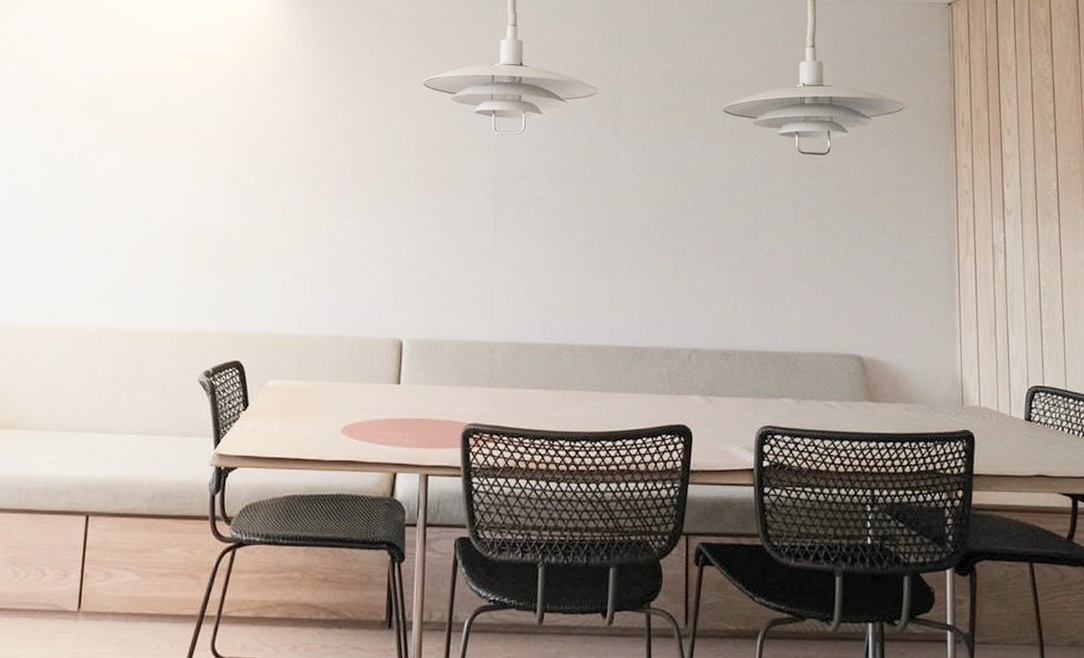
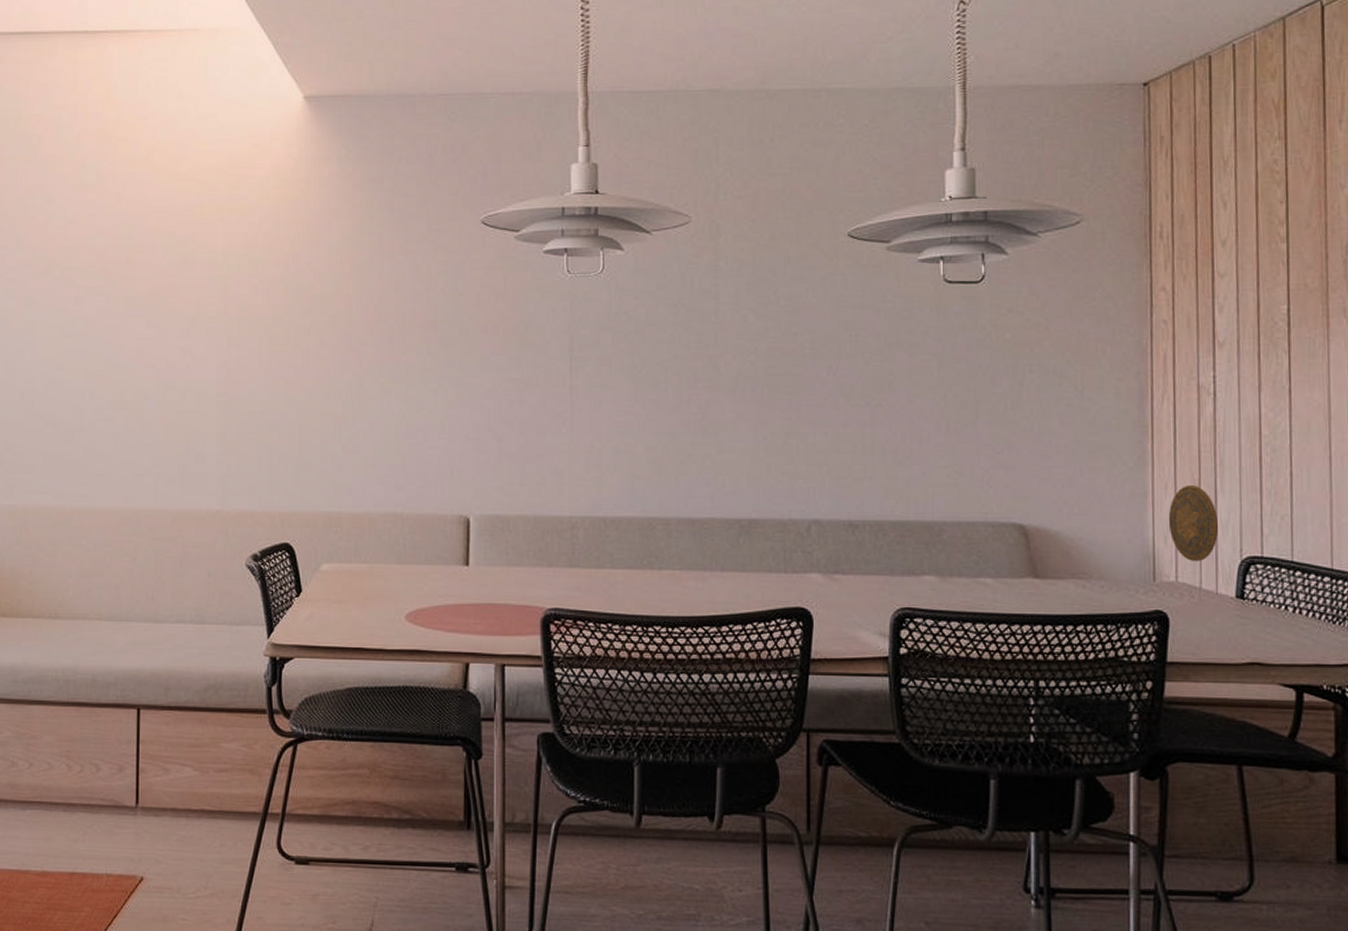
decorative plate: none [972,326,1011,390] -> present [1168,485,1219,562]

